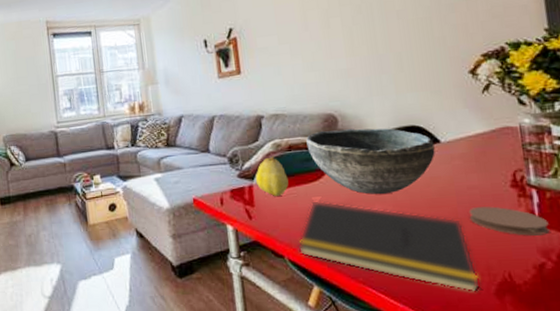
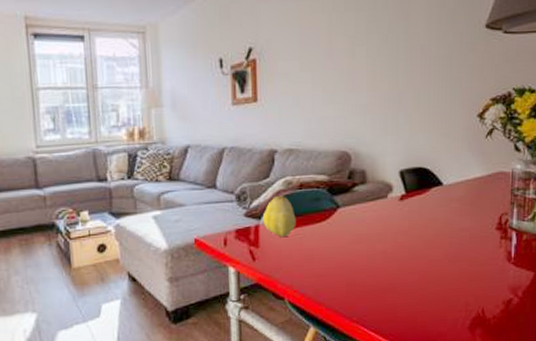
notepad: present [297,200,481,292] -> none [299,241,458,327]
bowl: present [306,128,435,195] -> none [318,168,437,236]
coaster: present [468,206,550,236] -> none [457,247,521,275]

